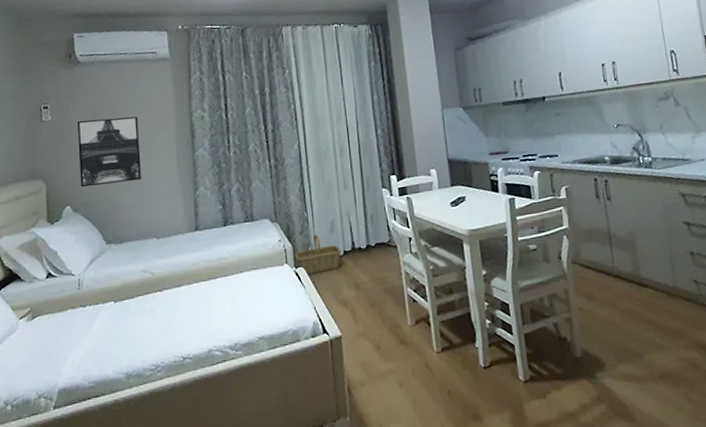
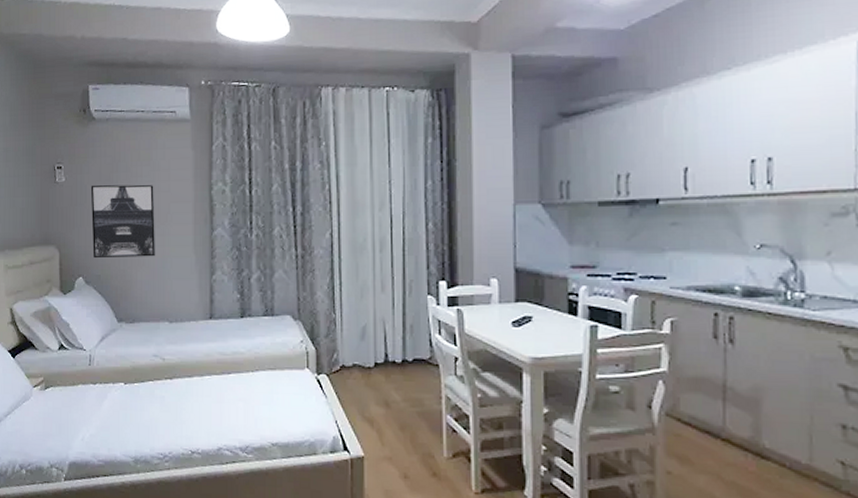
basket: present [294,234,341,275] -> none [317,340,372,384]

